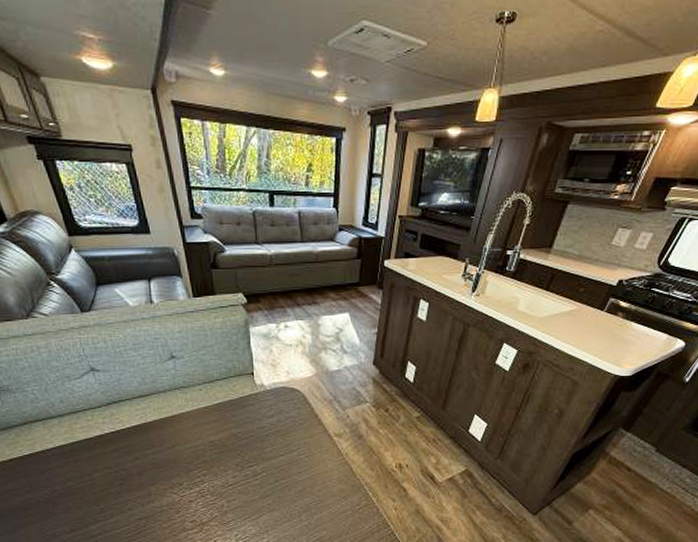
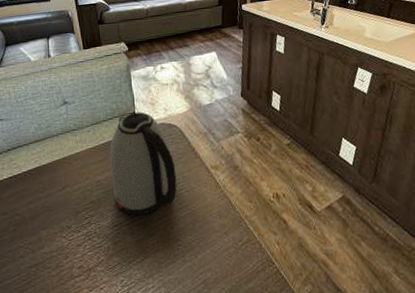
kettle: none [224,373,297,478] -> present [109,112,177,216]

